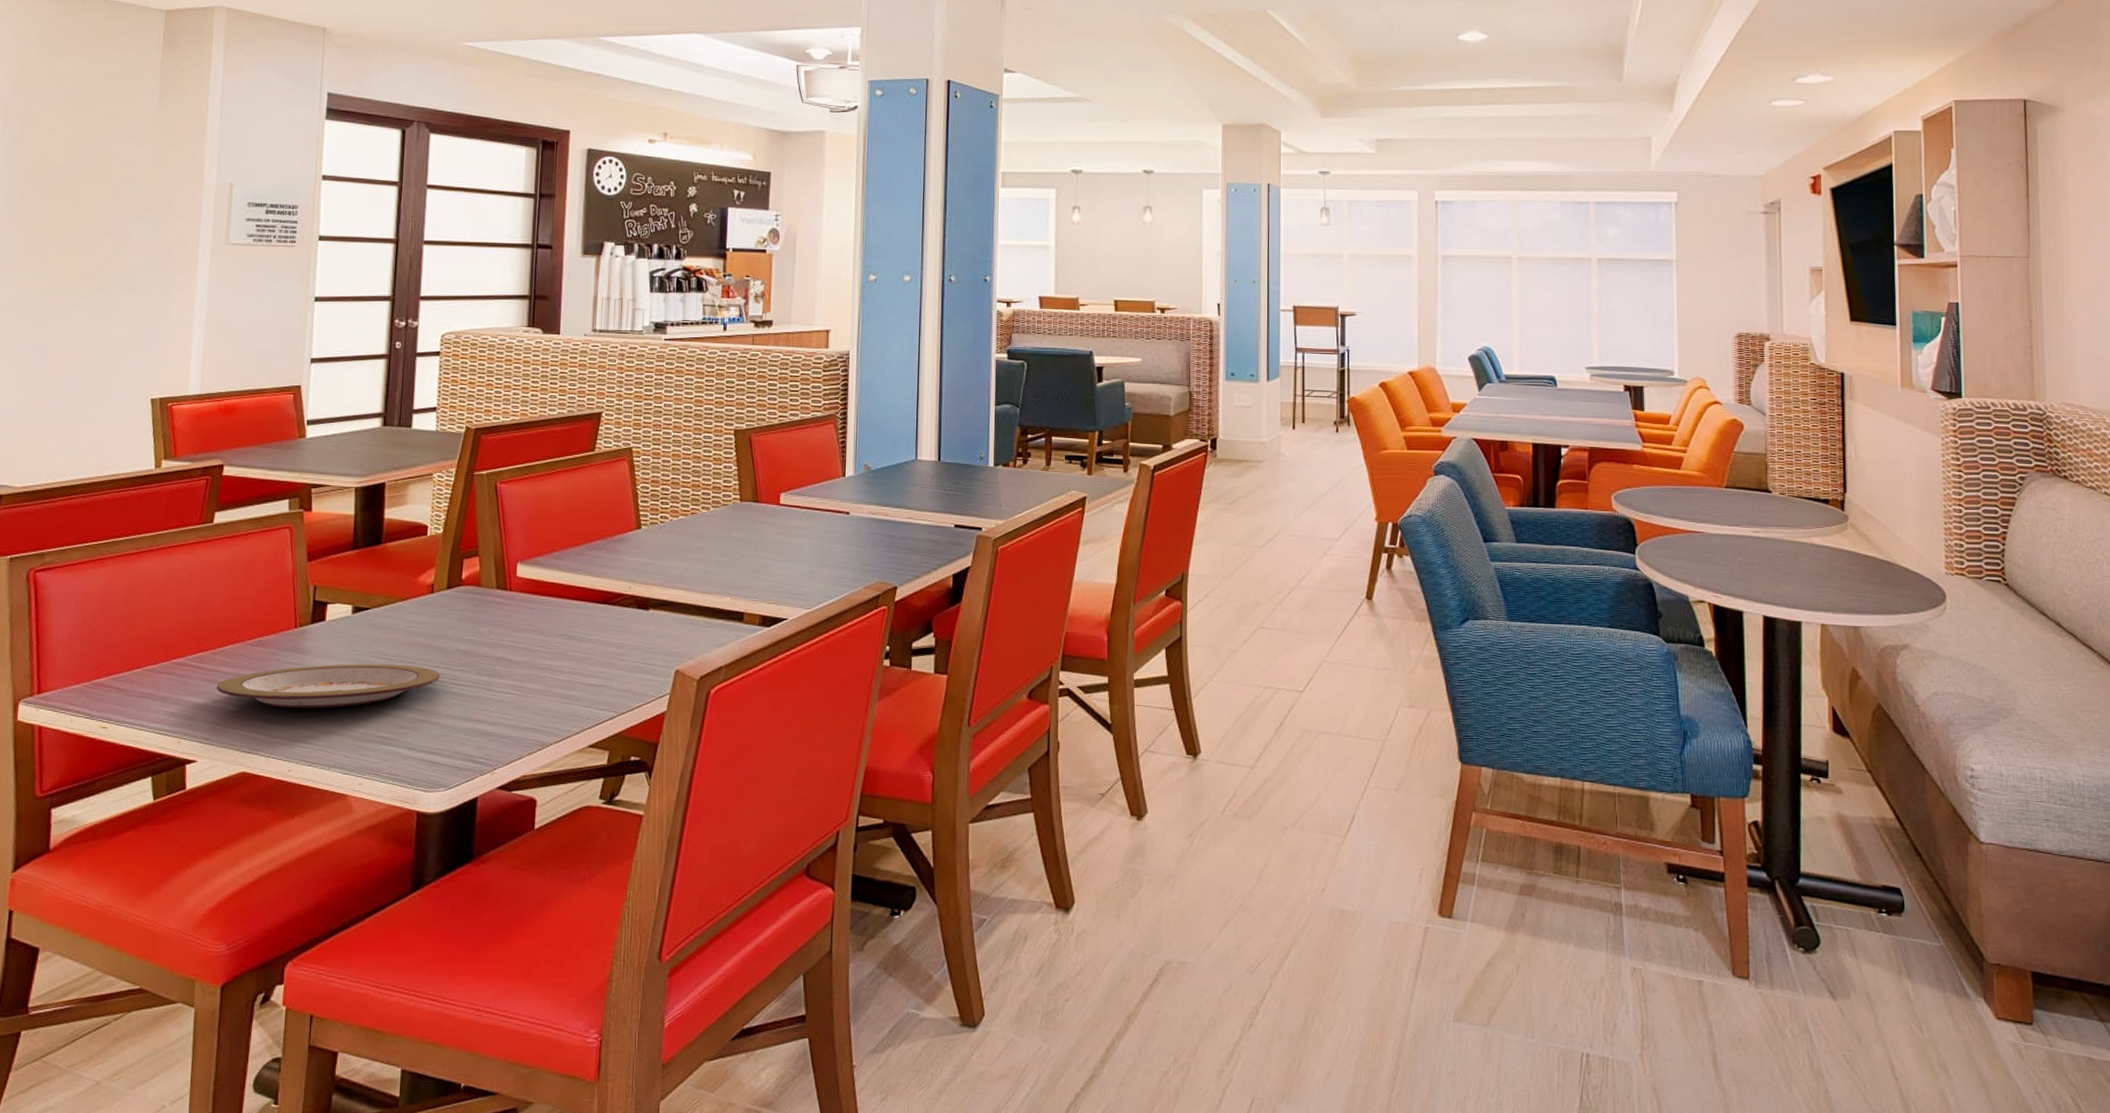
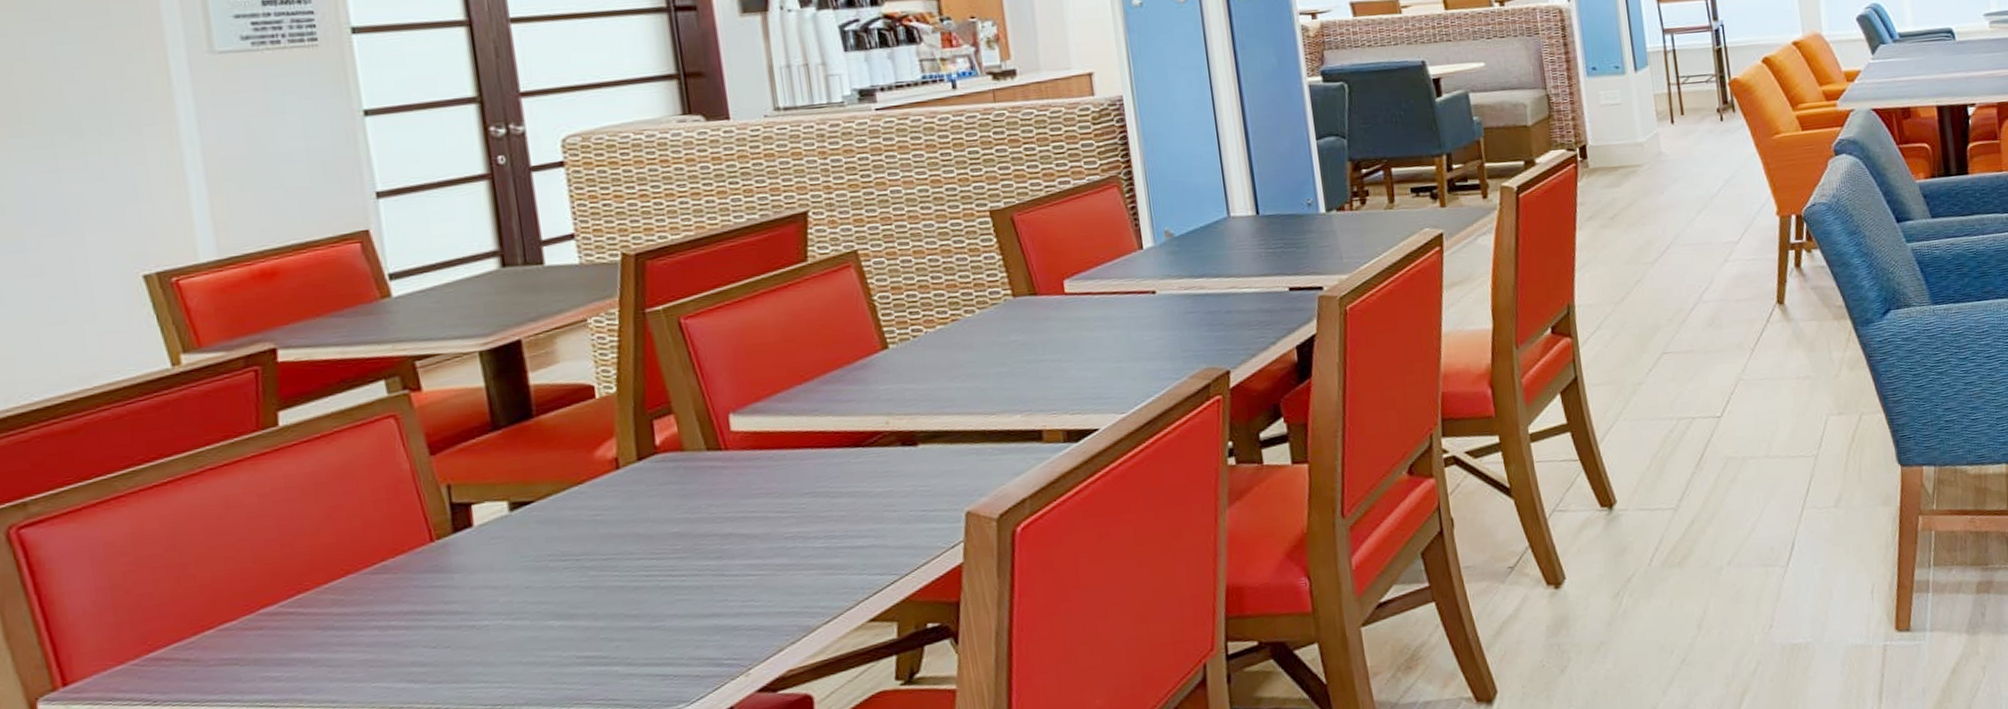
plate: present [216,664,440,708] -> none [332,562,651,645]

